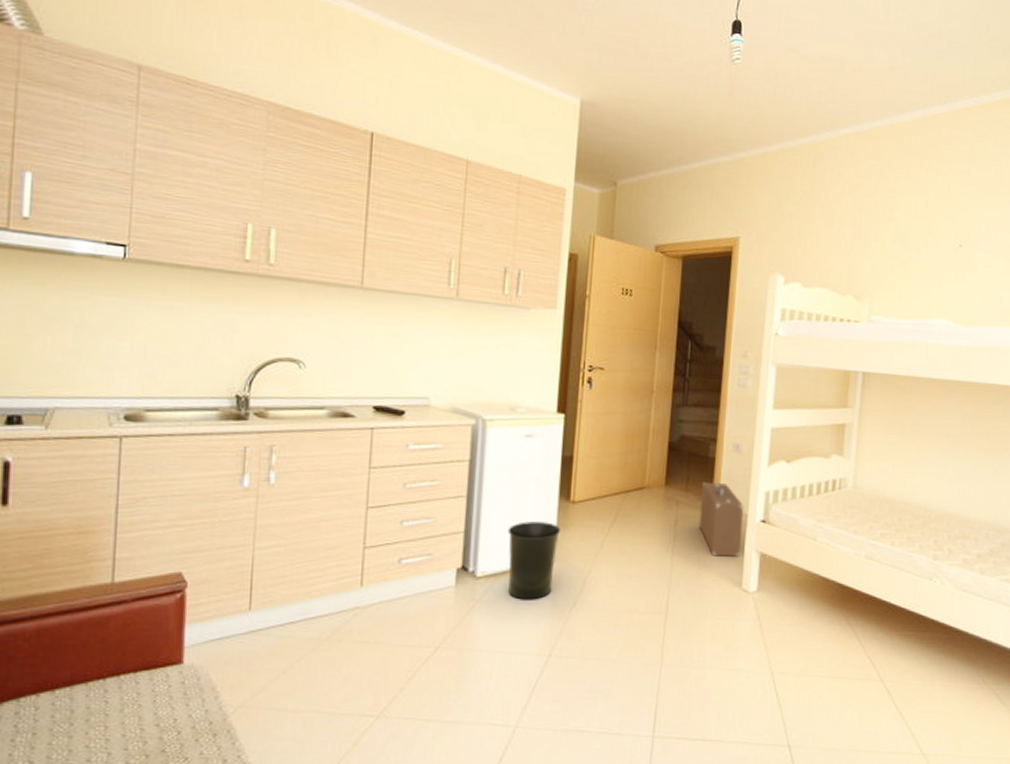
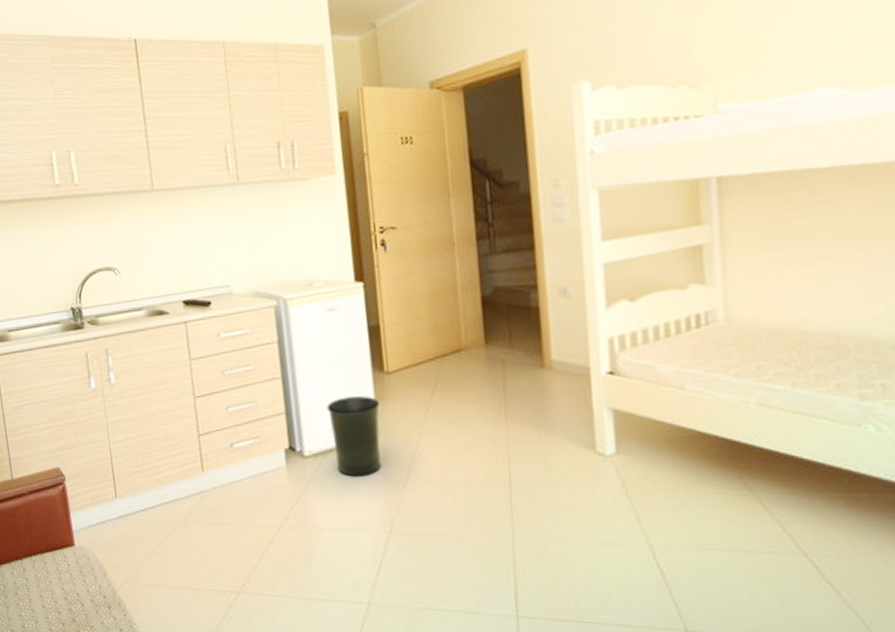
suitcase: present [699,481,744,557] -> none [528,334,587,418]

